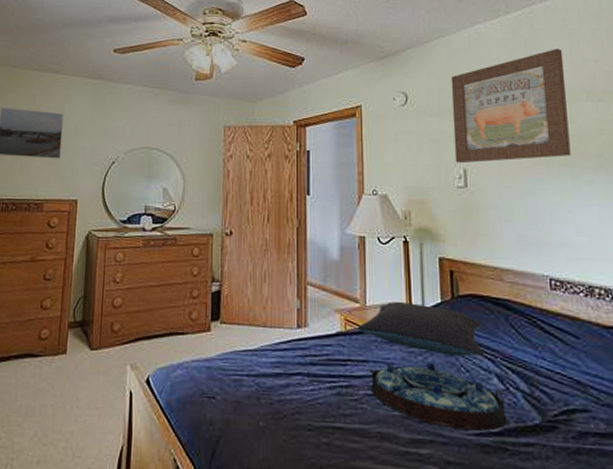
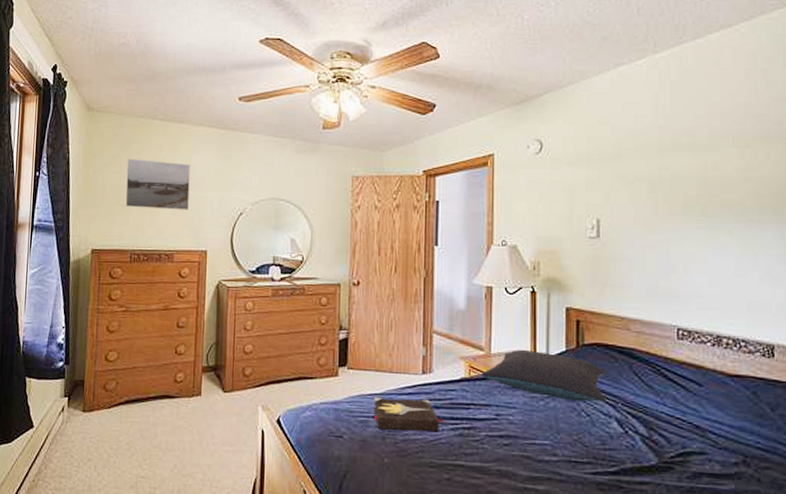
hardback book: none [247,354,321,392] -> present [373,397,444,433]
serving tray: present [370,362,507,431] -> none [491,407,624,470]
wall art: present [450,49,571,164] -> none [589,91,712,214]

